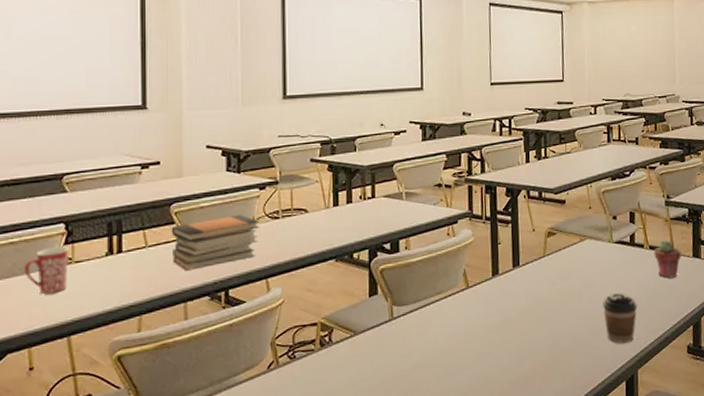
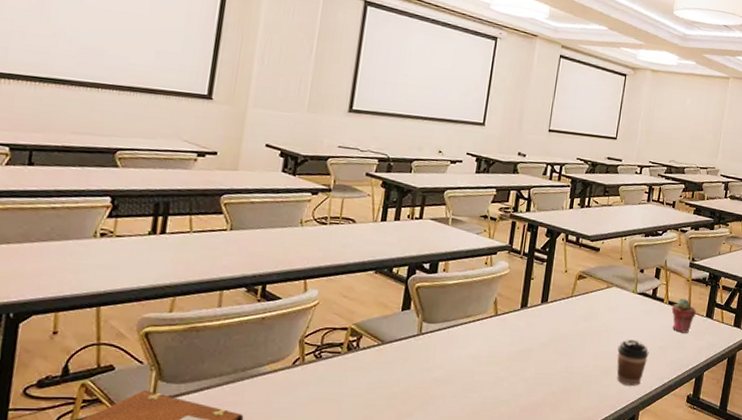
mug: present [24,246,69,295] -> none [62,218,112,264]
book stack: present [171,214,259,271] -> none [215,214,306,261]

